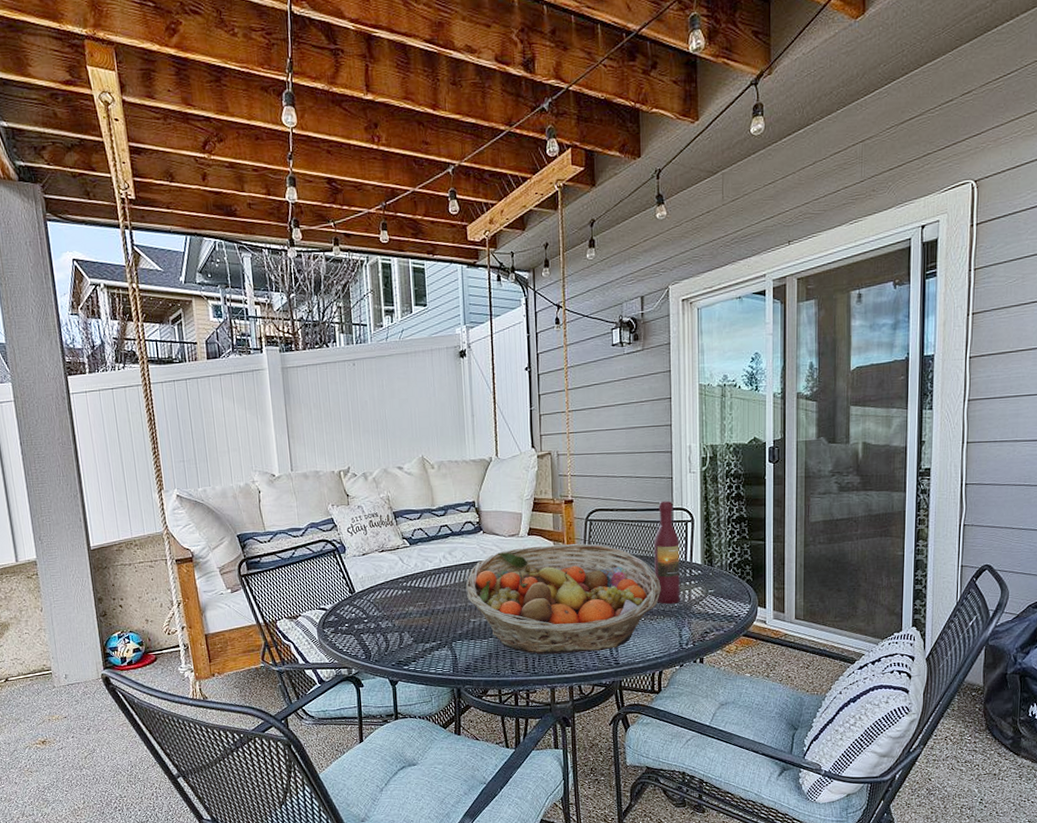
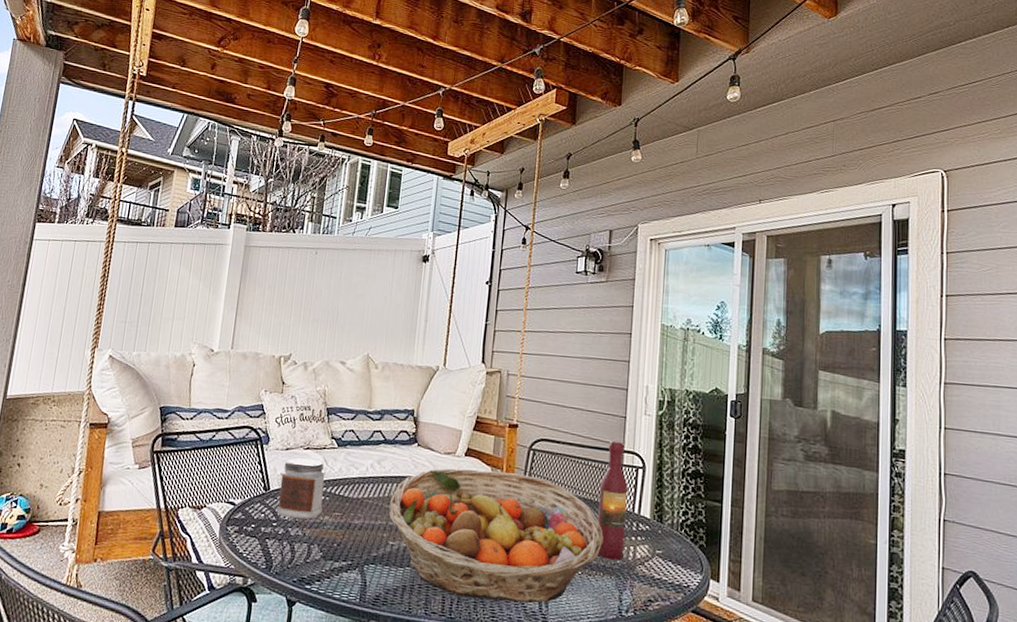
jar: none [362,559,406,613] -> present [277,458,326,519]

